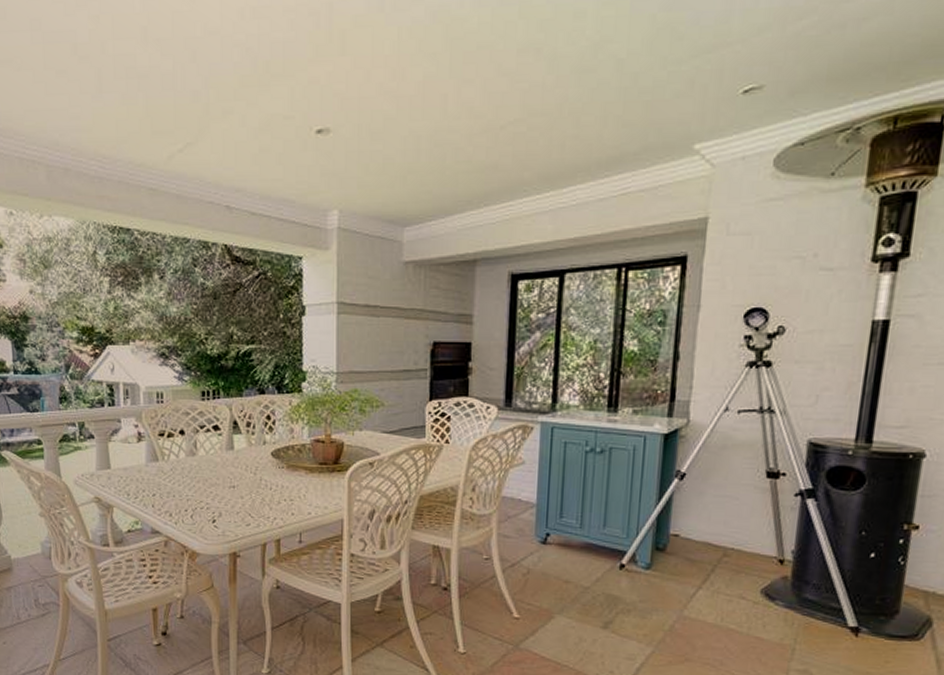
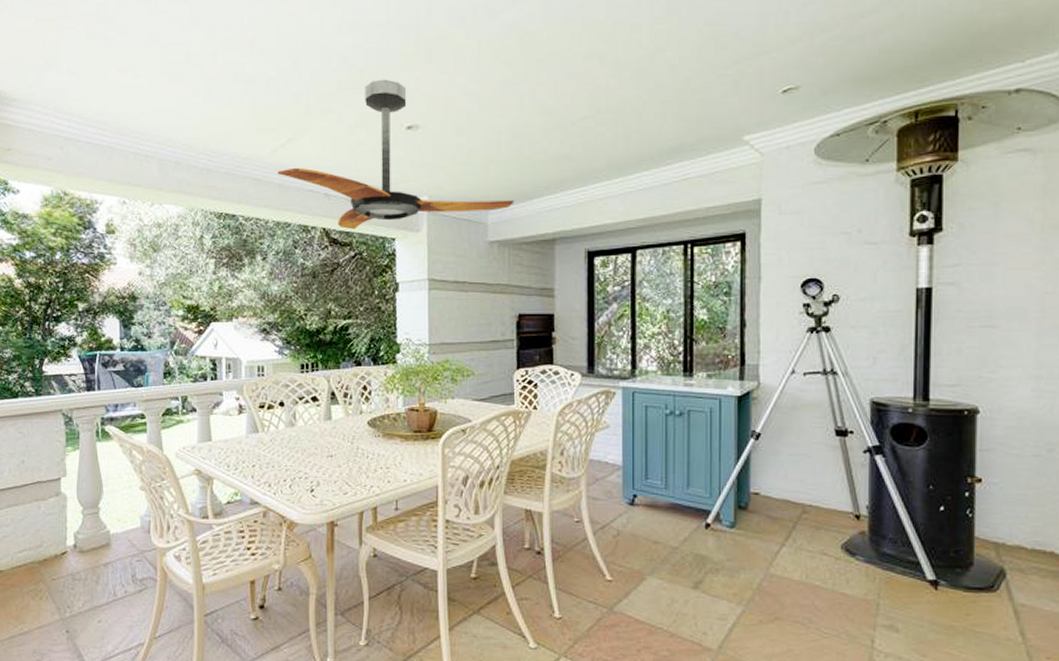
ceiling fan: none [174,74,433,247] -> present [277,79,515,230]

